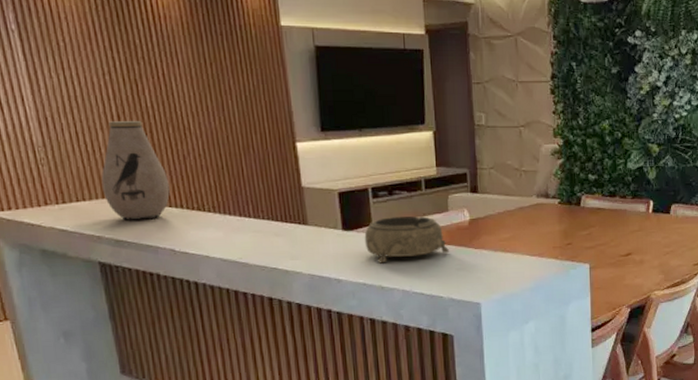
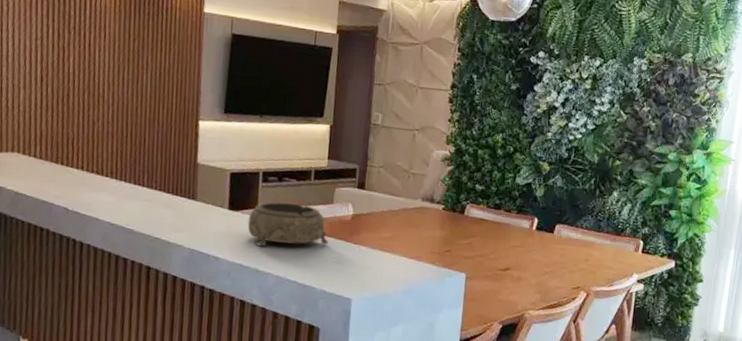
vase: present [101,121,170,220] -> none [13,82,75,177]

